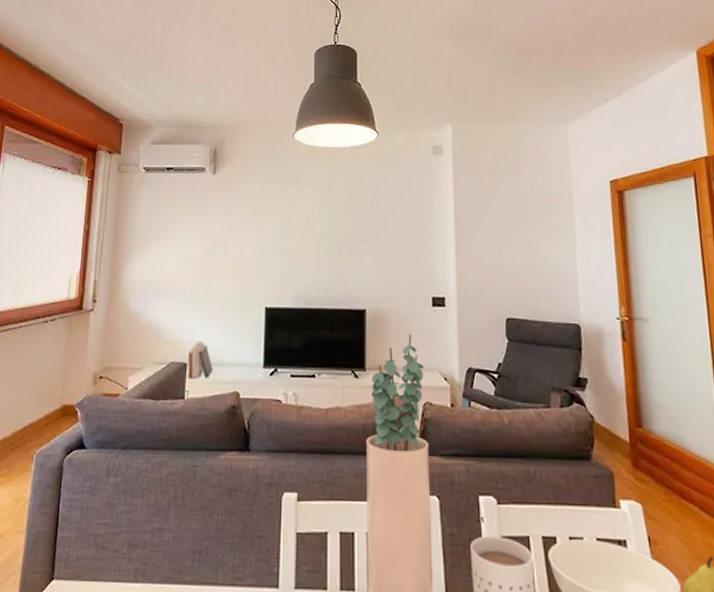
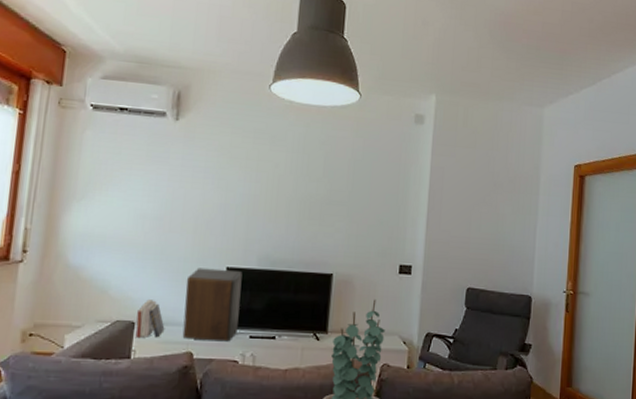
speaker: none [229,309,280,381] -> present [182,268,243,342]

